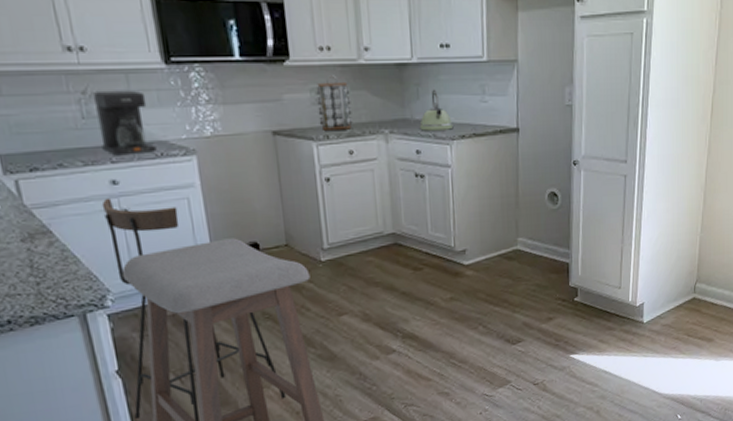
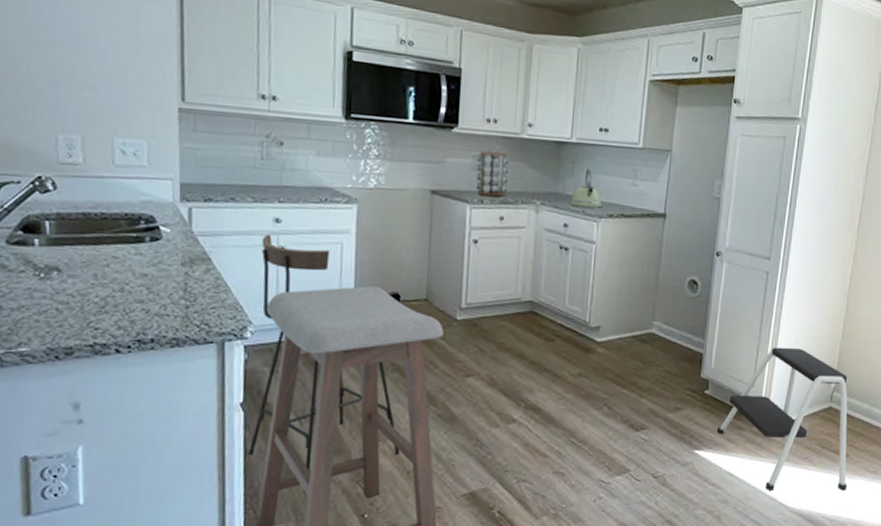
coffee maker: present [94,90,157,156] -> none [273,136,322,197]
step stool: none [590,246,714,383] -> present [717,347,848,492]

